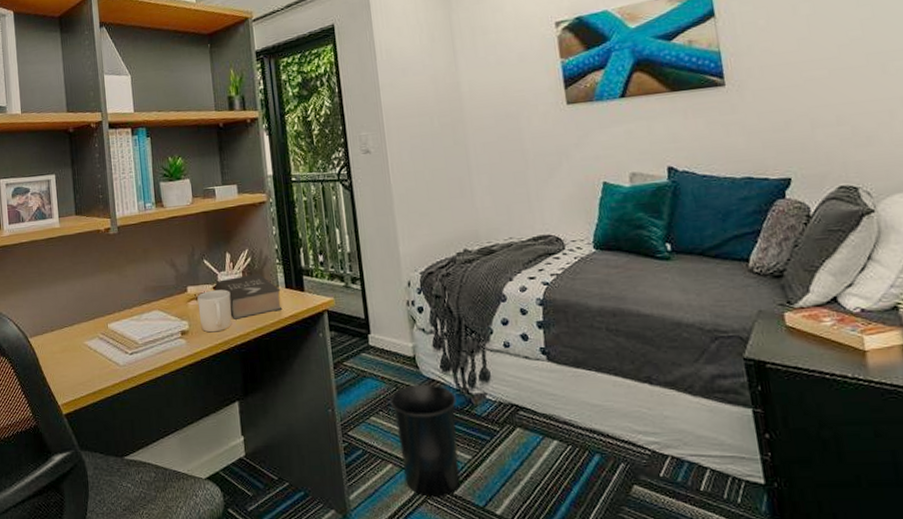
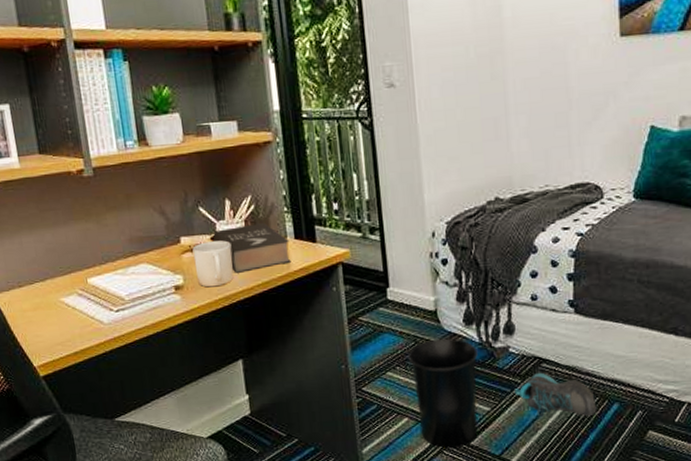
athletic shoe: none [494,420,578,468] -> present [515,372,597,417]

